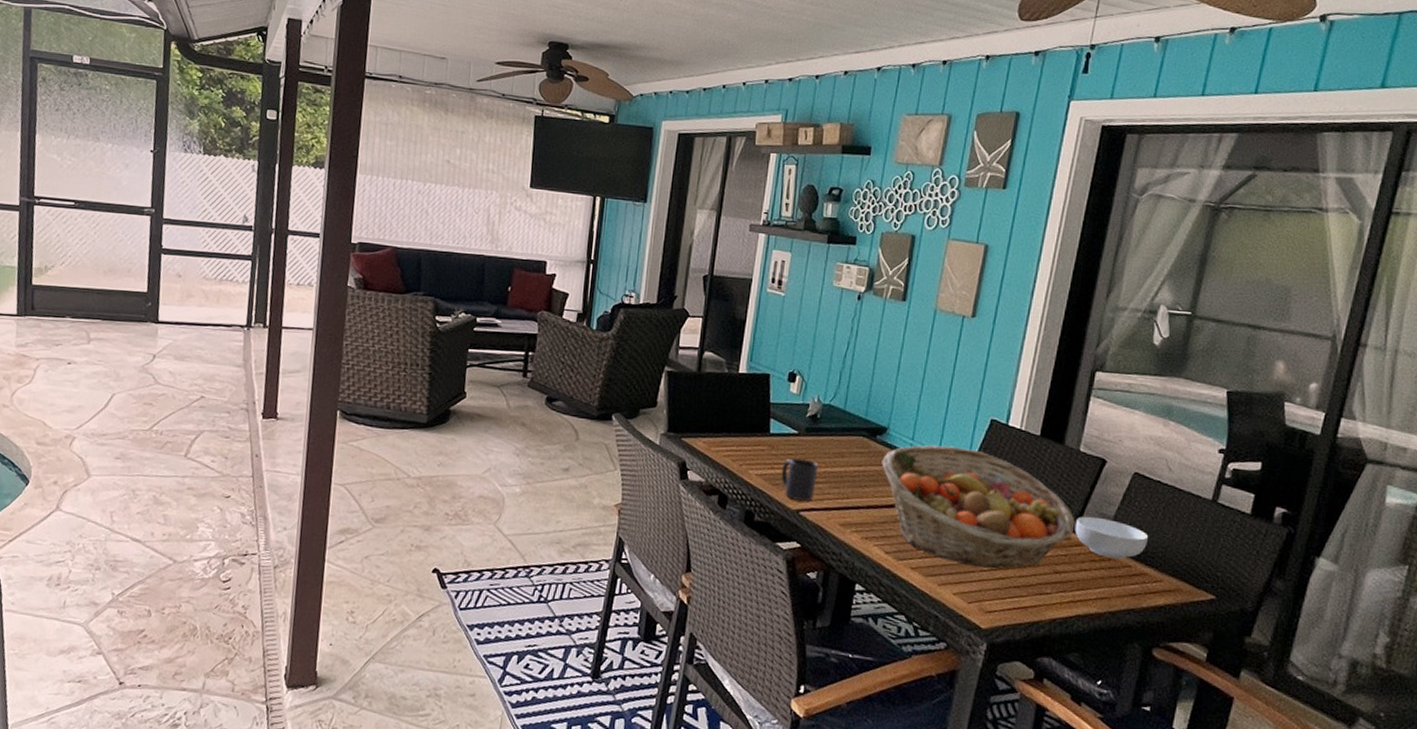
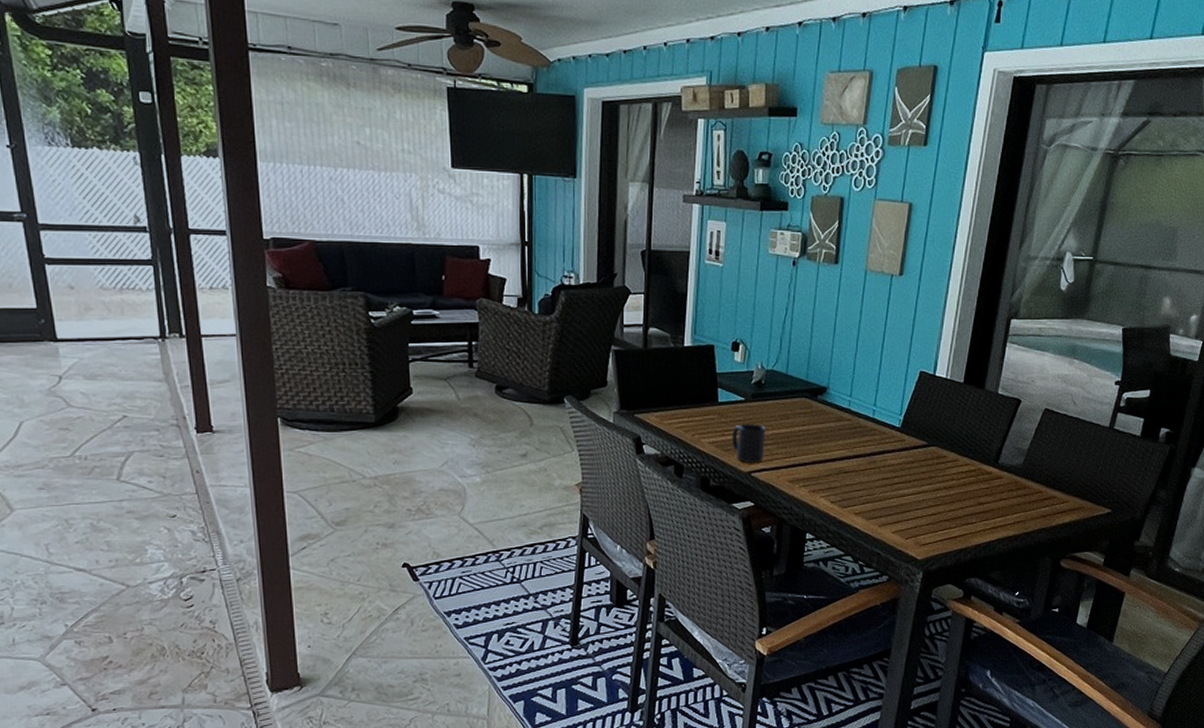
fruit basket: present [881,444,1075,569] -> none [823,399,995,507]
cereal bowl: present [1075,516,1149,560] -> none [995,451,1057,487]

